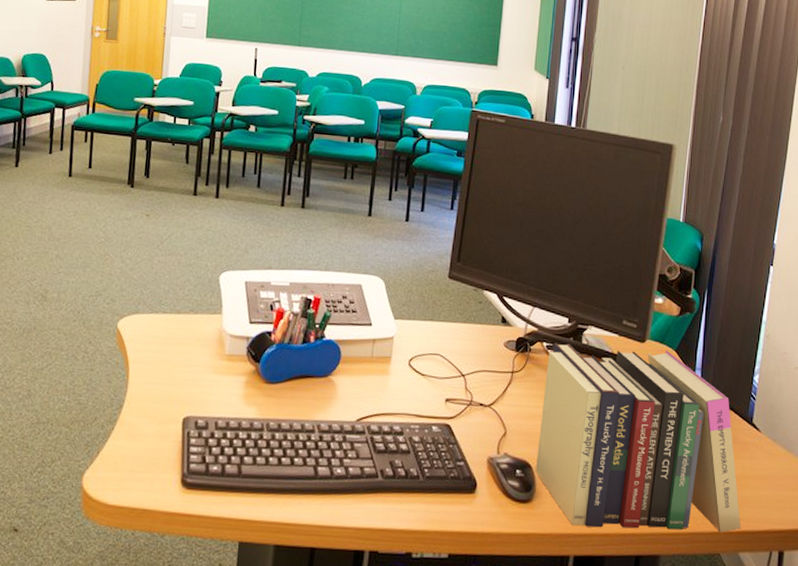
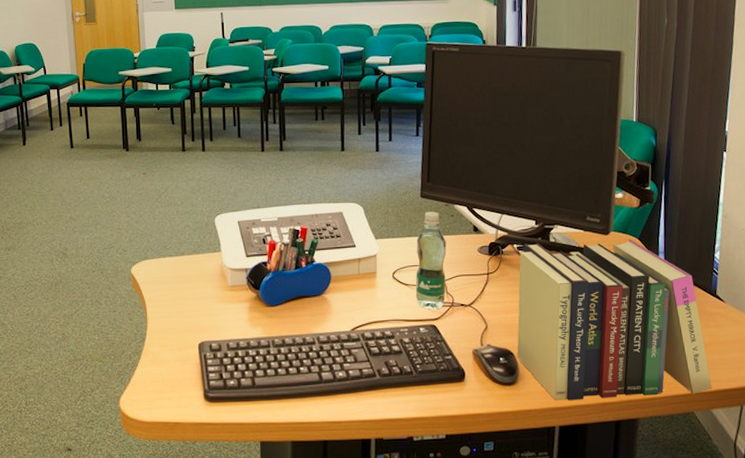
bottle: none [431,294,471,407] -> present [415,211,447,310]

